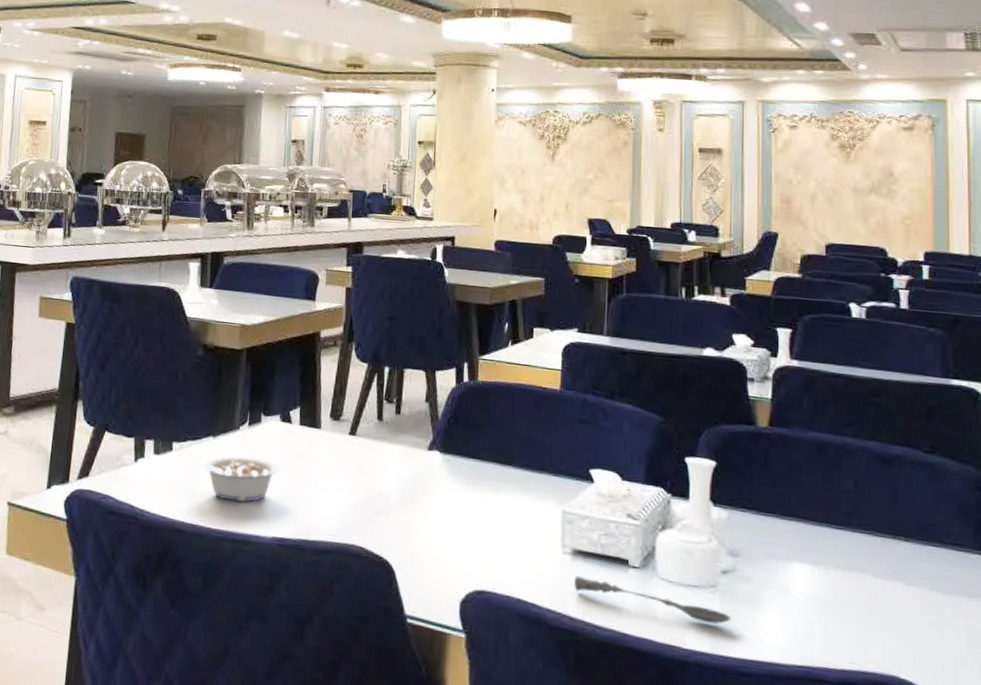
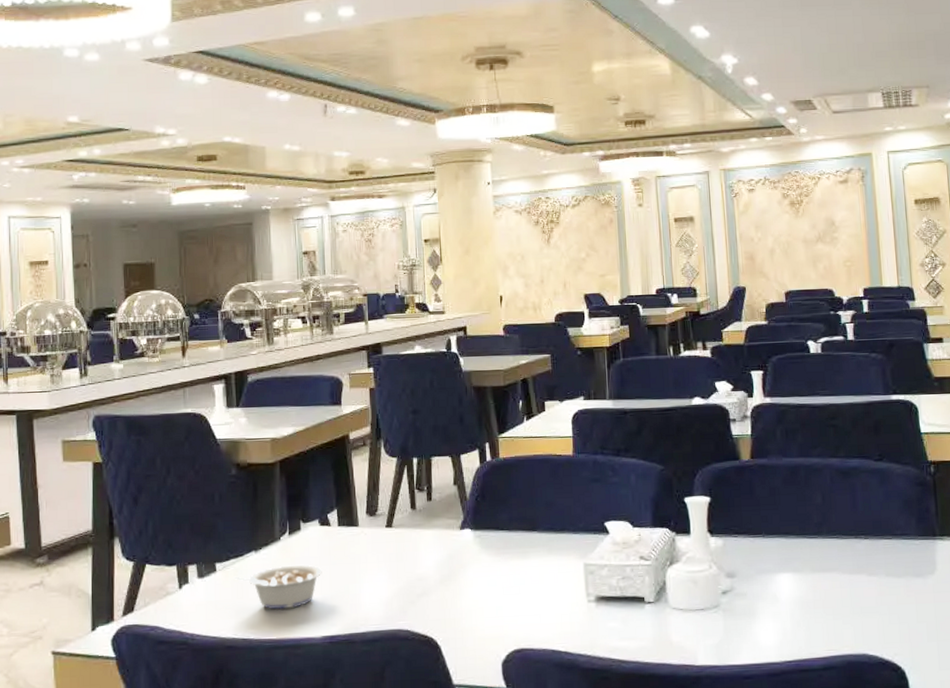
soupspoon: present [574,575,732,624] -> none [599,619,733,639]

